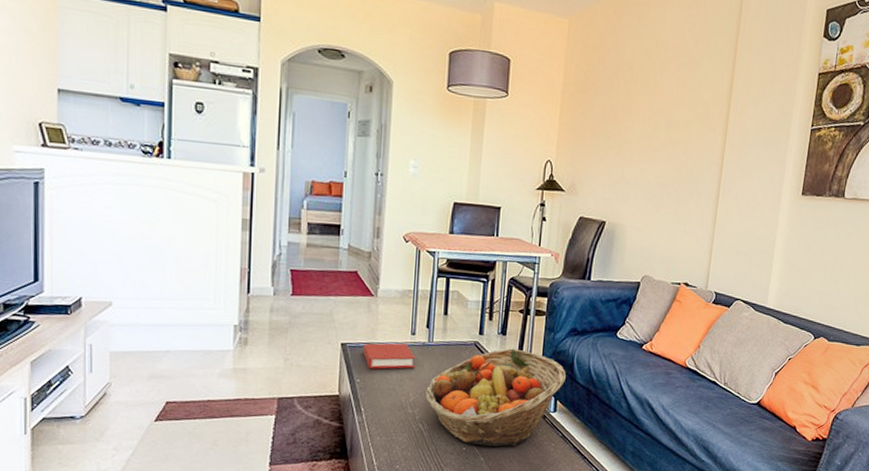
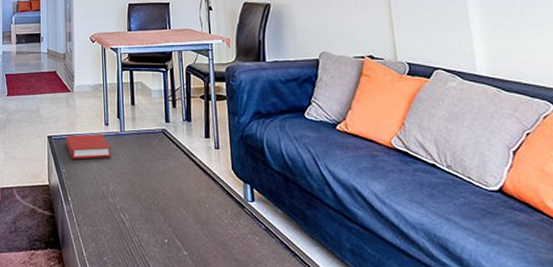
fruit basket: present [424,348,566,447] -> none [122,135,258,239]

